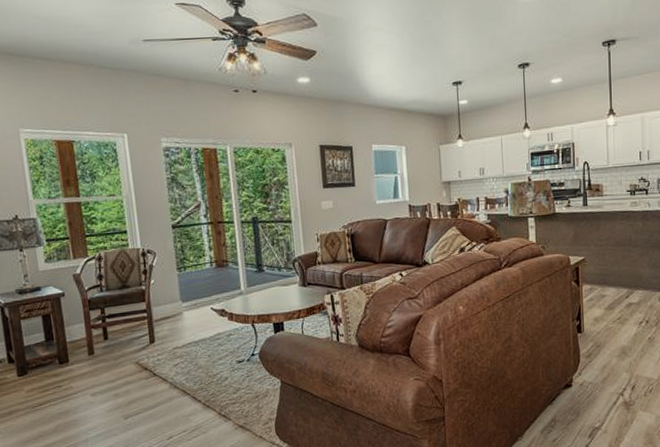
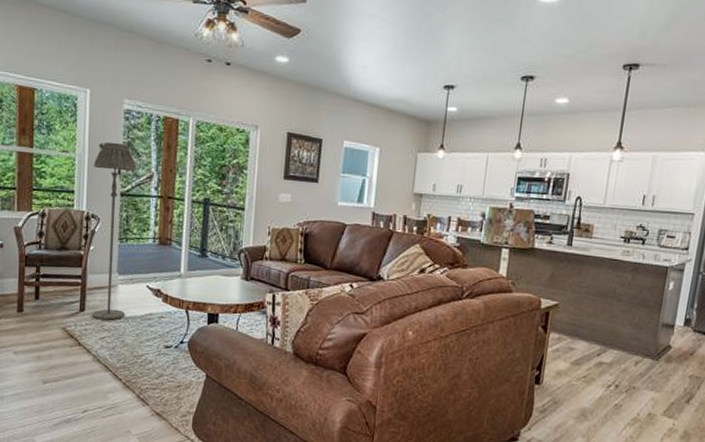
floor lamp: none [141,179,194,348] -> present [92,141,137,320]

